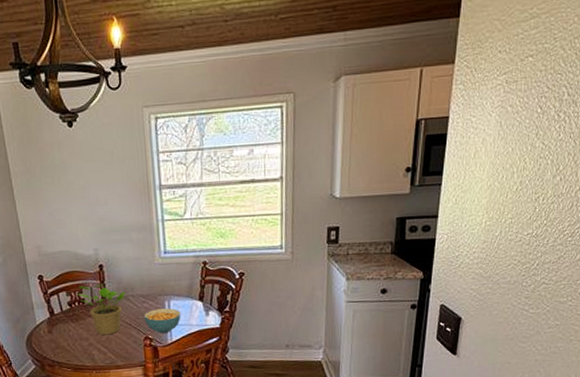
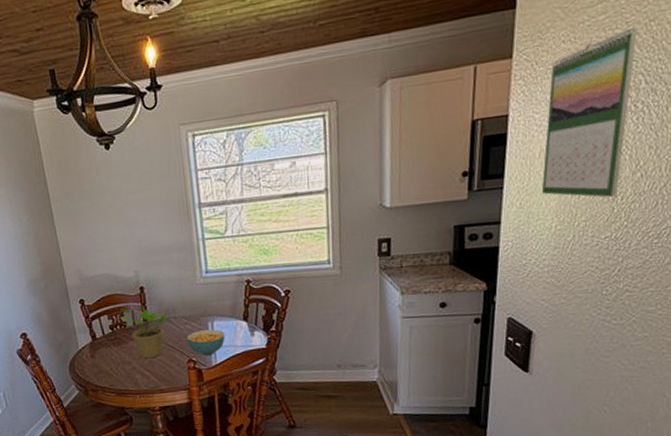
calendar: none [474,43,563,198] -> present [541,27,638,198]

